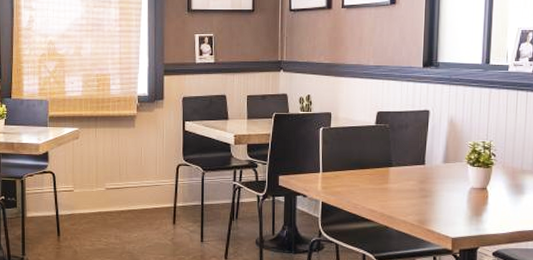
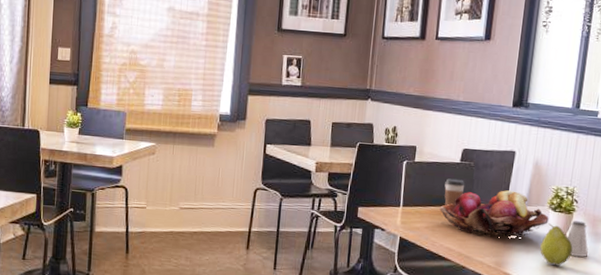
fruit basket: none [359,149,468,195] -> present [439,190,549,237]
coffee cup: none [362,141,382,168] -> present [444,178,465,206]
fruit: none [462,178,494,219] -> present [540,223,573,265]
saltshaker: none [487,174,511,209] -> present [567,221,589,257]

